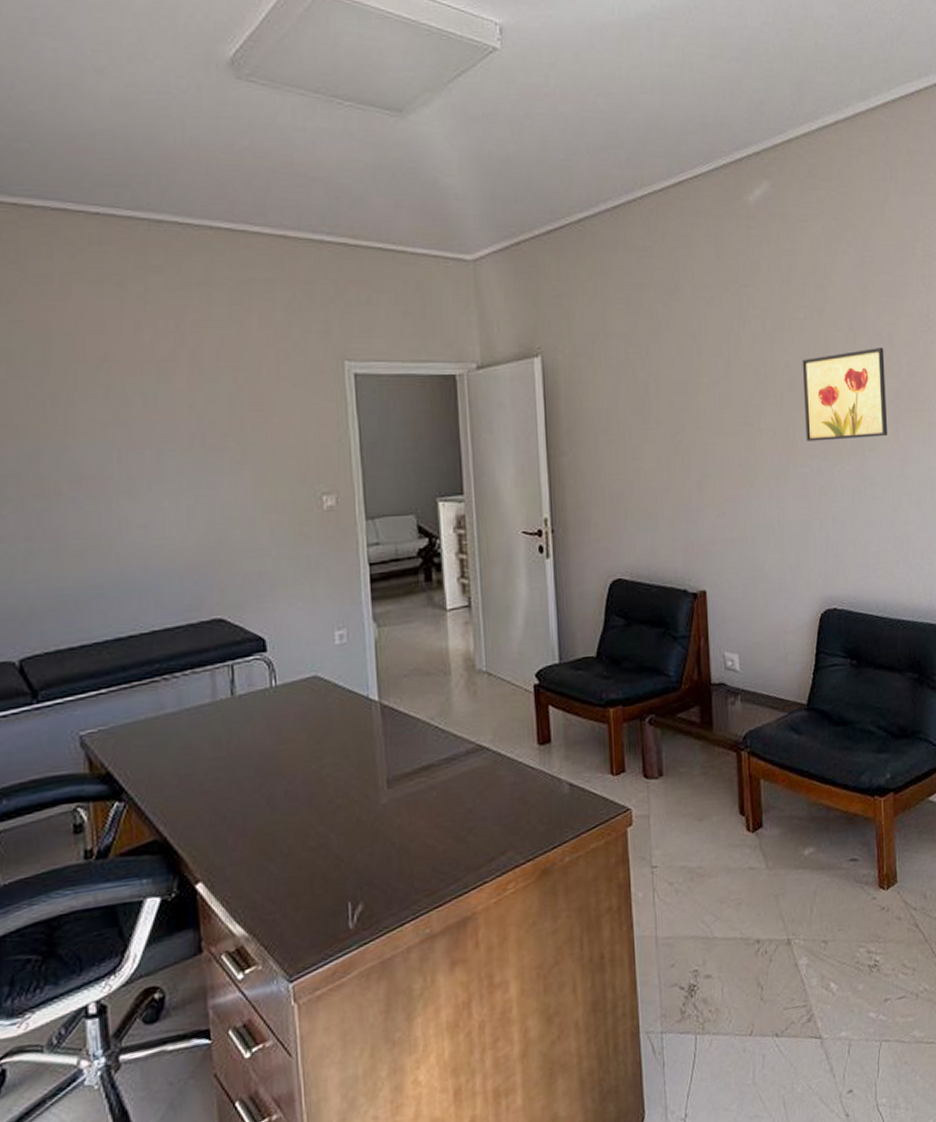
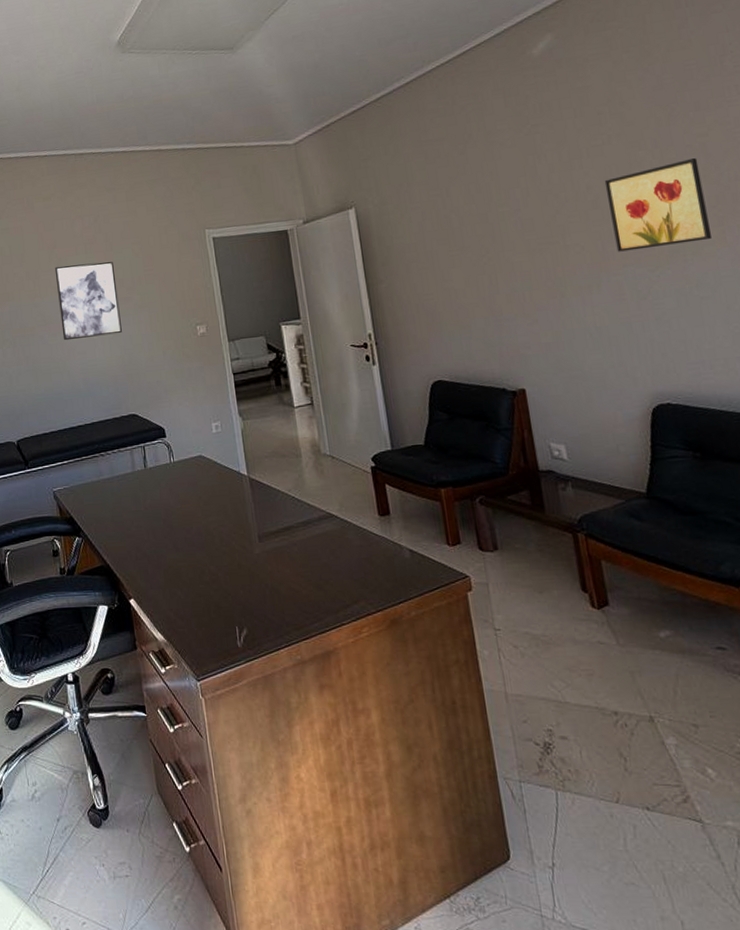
wall art: none [102,390,209,507] -> present [54,262,122,341]

